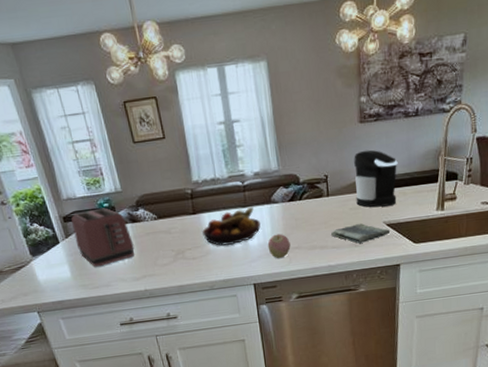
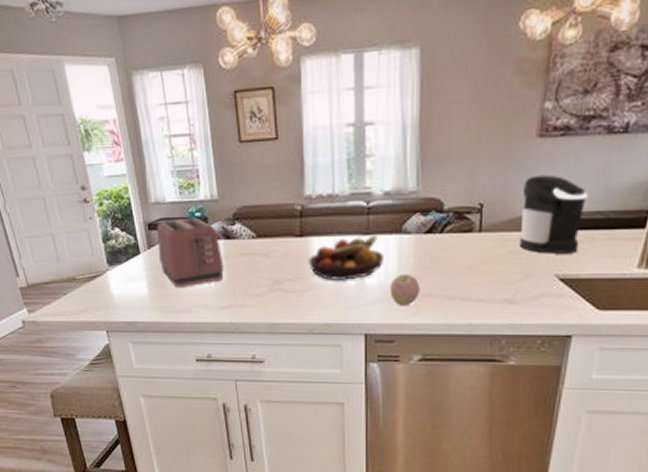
dish towel: present [331,223,391,243] -> none [478,274,564,300]

